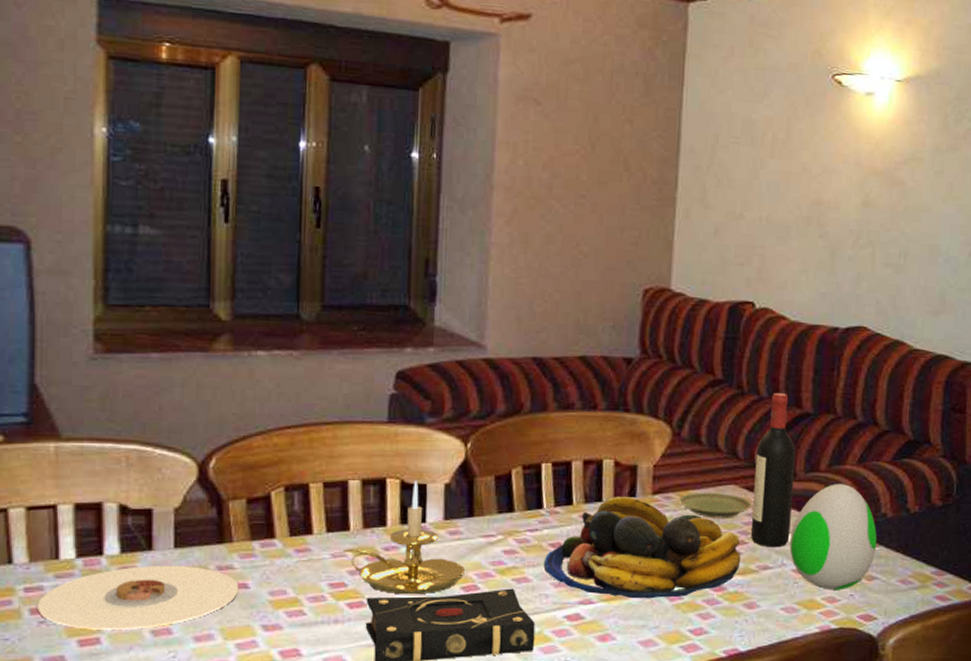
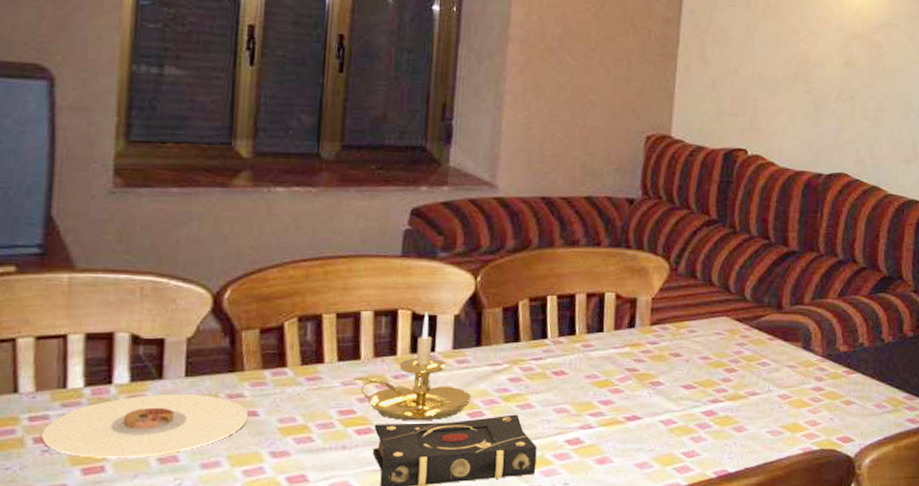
fruit bowl: present [543,496,741,599] -> none [546,327,731,424]
plate: present [678,492,752,518] -> none [674,323,742,348]
wine bottle: present [750,393,796,548] -> none [740,232,783,375]
decorative egg: present [789,484,877,590] -> none [775,316,855,414]

